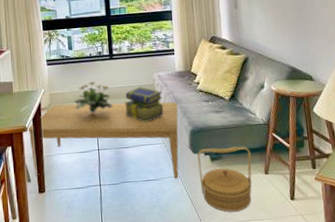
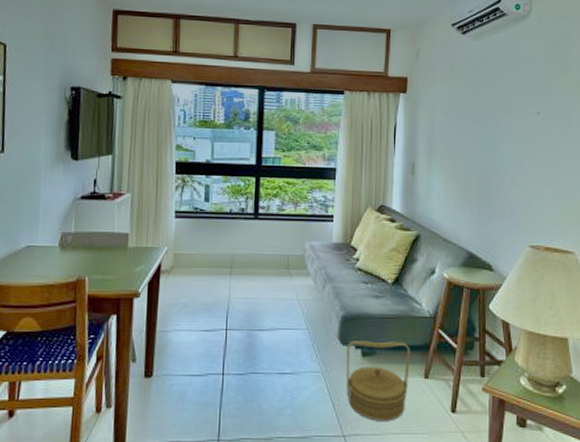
coffee table: present [28,101,179,179] -> none [140,267,330,374]
flowering plant: present [74,82,114,114] -> none [203,244,251,284]
stack of books: present [124,87,164,123] -> none [265,257,313,302]

